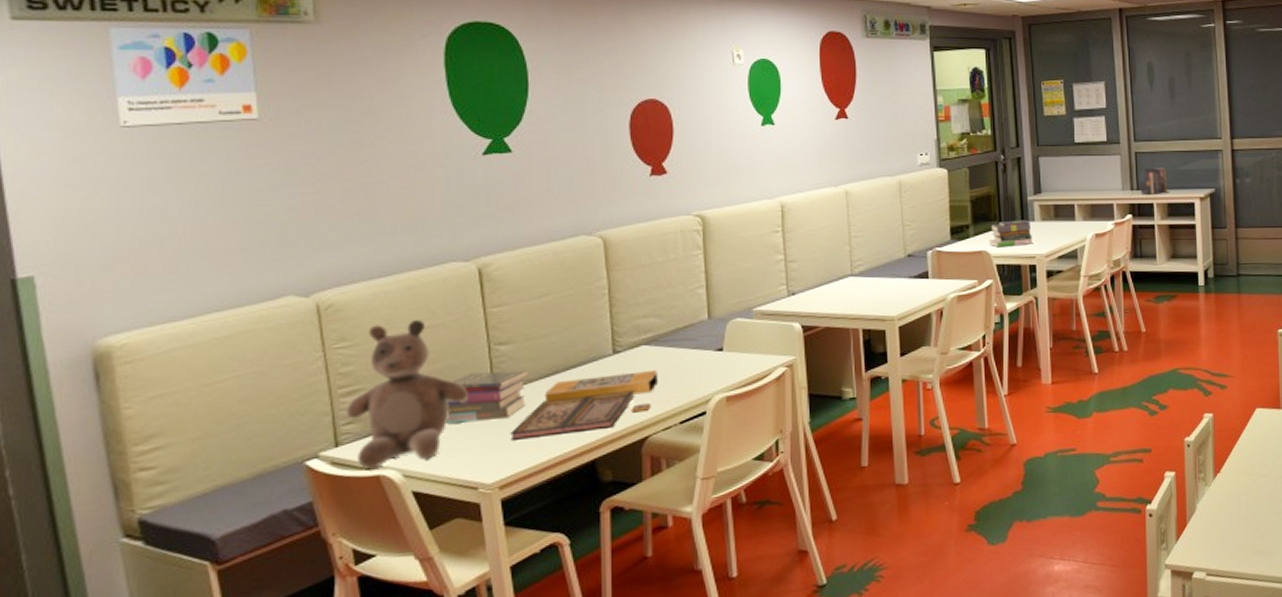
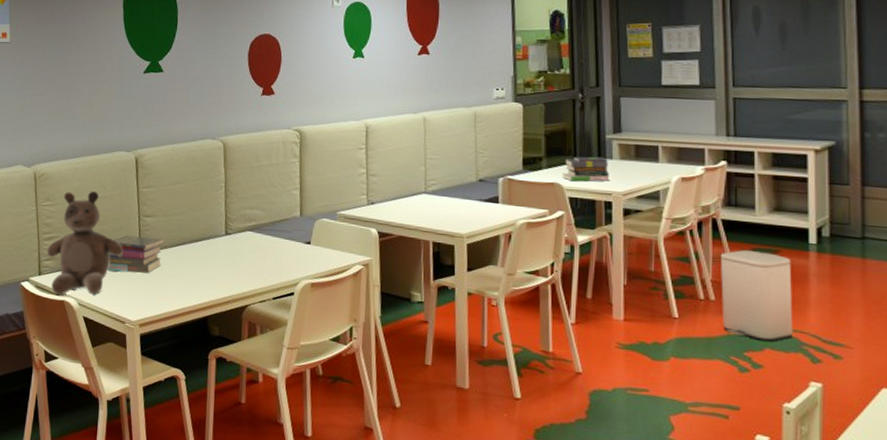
board game: present [510,369,658,440] -> none [149,250,258,294]
pedal bin: none [1130,298,1190,383] -> present [720,249,793,342]
books: present [1138,168,1167,196] -> none [737,115,773,143]

